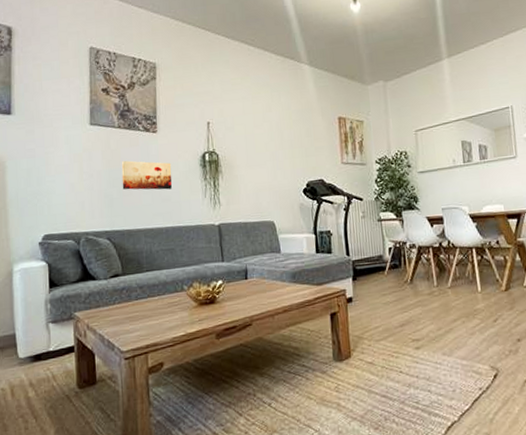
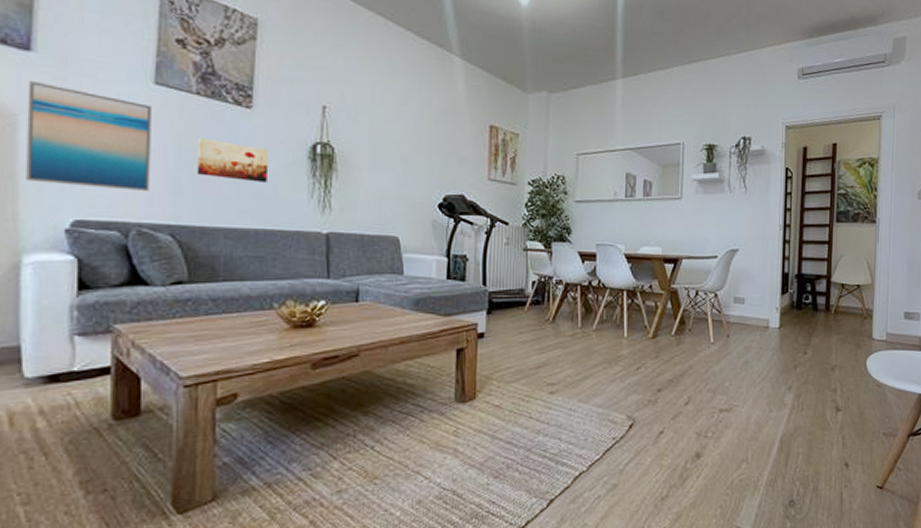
wall art: none [10,135,92,210] -> present [26,80,152,192]

